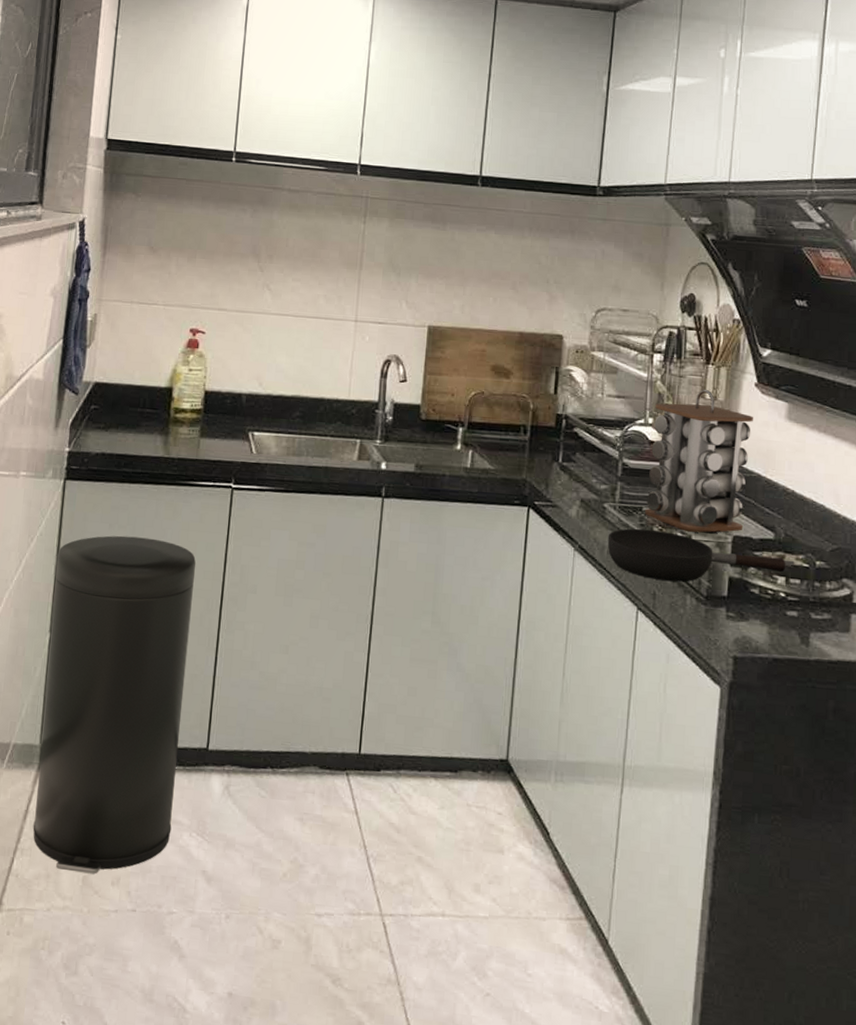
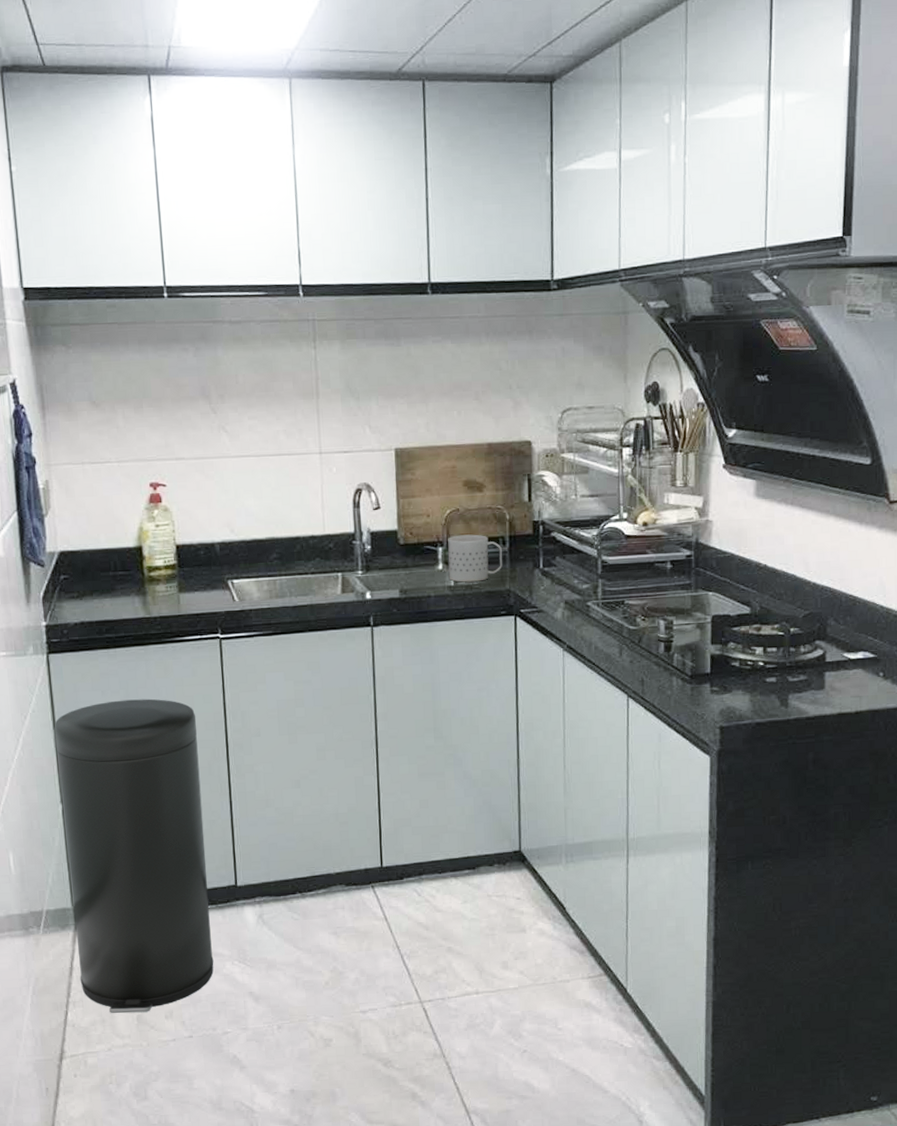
mug: none [466,418,523,467] -> present [447,534,503,583]
wok: present [607,528,795,582] -> none [594,620,771,667]
spice rack: present [645,389,753,534] -> none [627,477,723,618]

